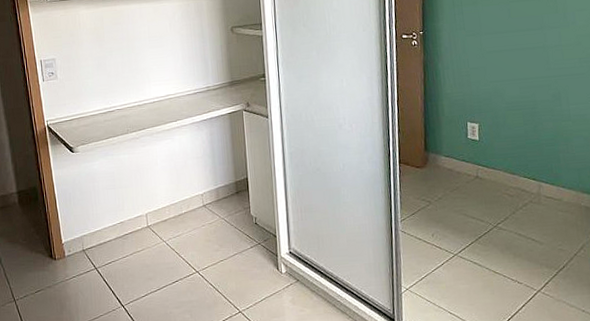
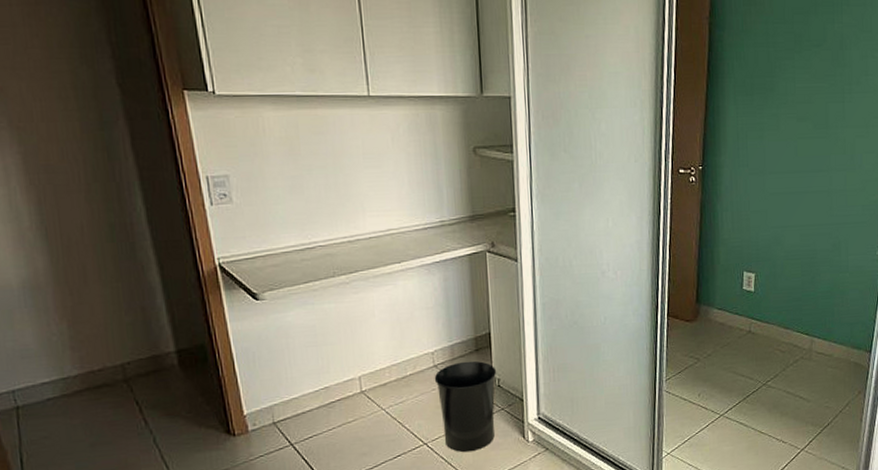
waste bin: none [203,201,254,280] -> present [434,360,497,452]

